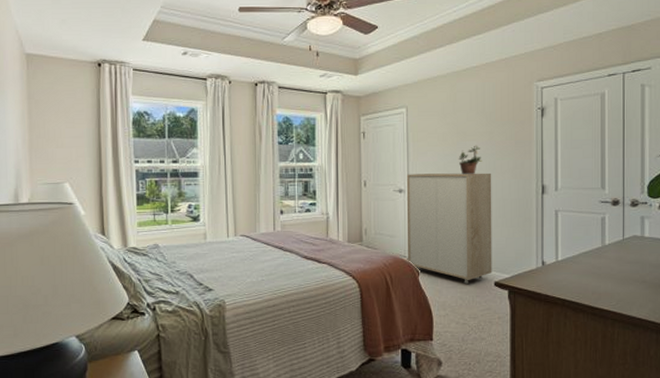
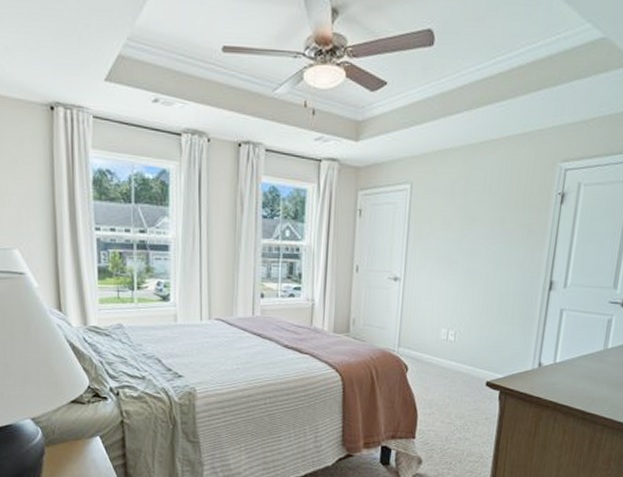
storage cabinet: present [406,173,492,284] -> none [397,260,498,382]
potted plant: present [458,145,482,175] -> none [463,231,490,266]

